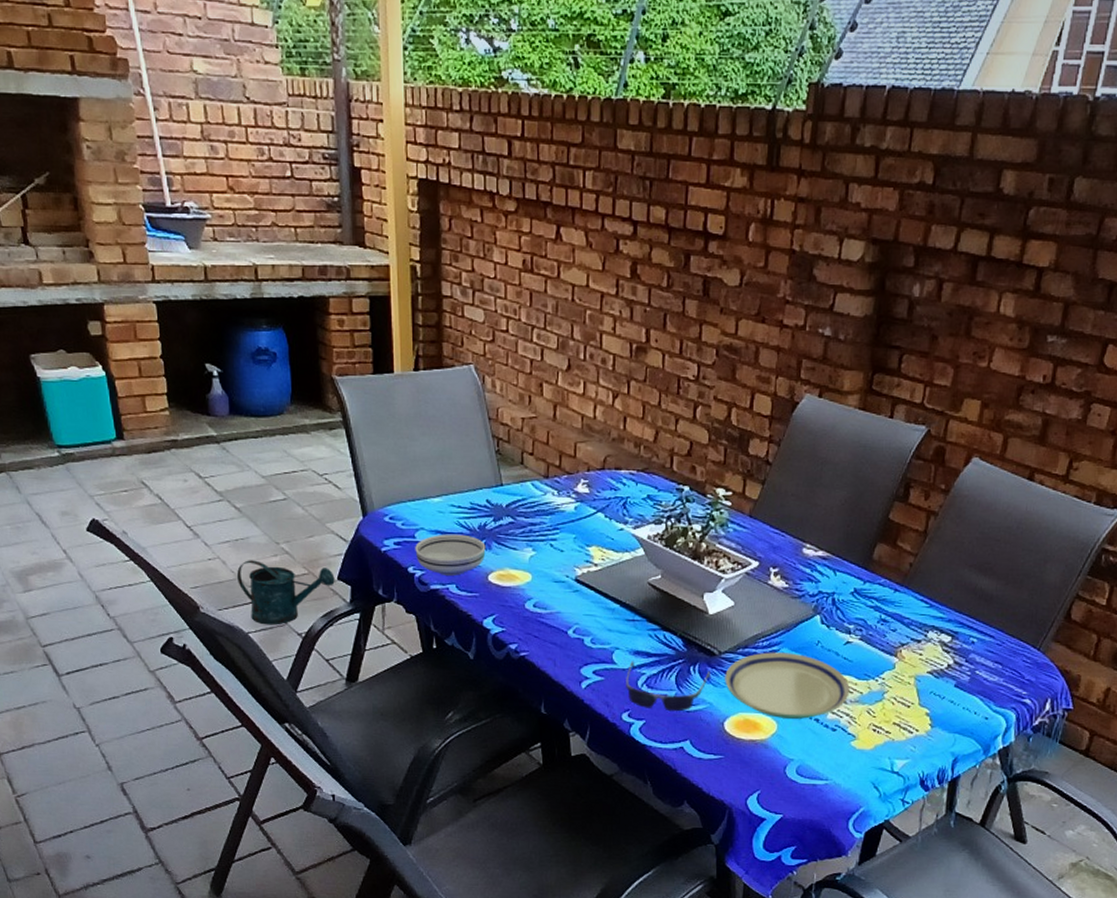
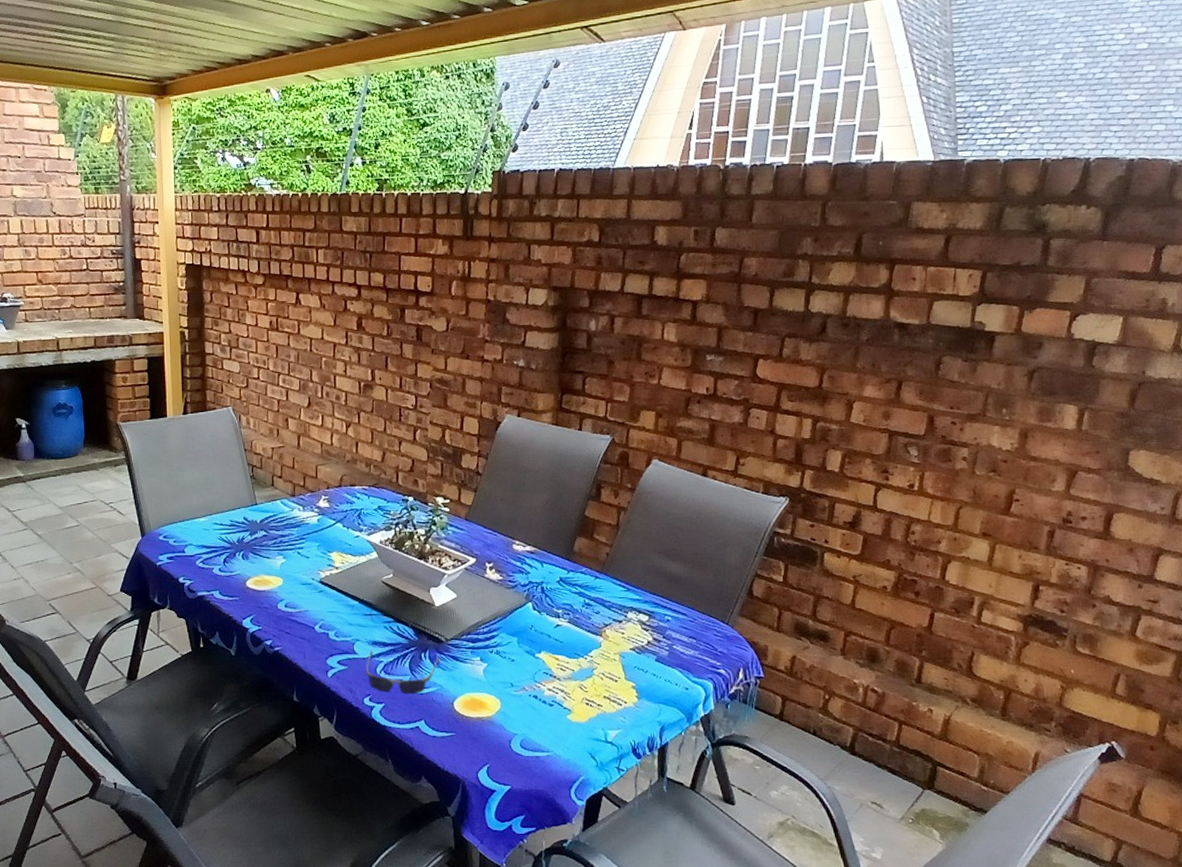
watering can: present [237,560,335,625] -> none [37,578,118,634]
bowl: present [415,534,486,576] -> none [185,547,244,583]
plate: present [725,652,850,719] -> none [452,637,563,696]

